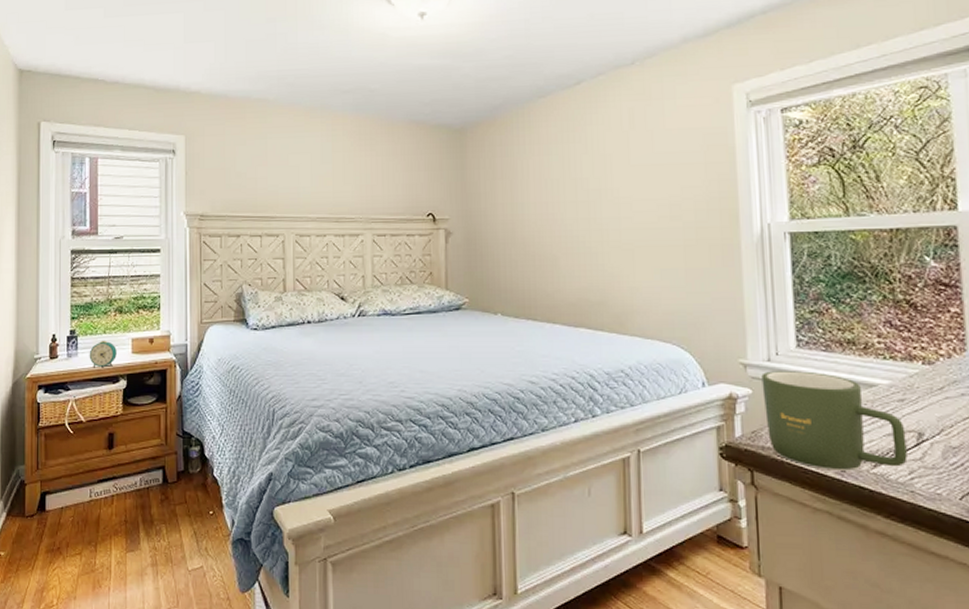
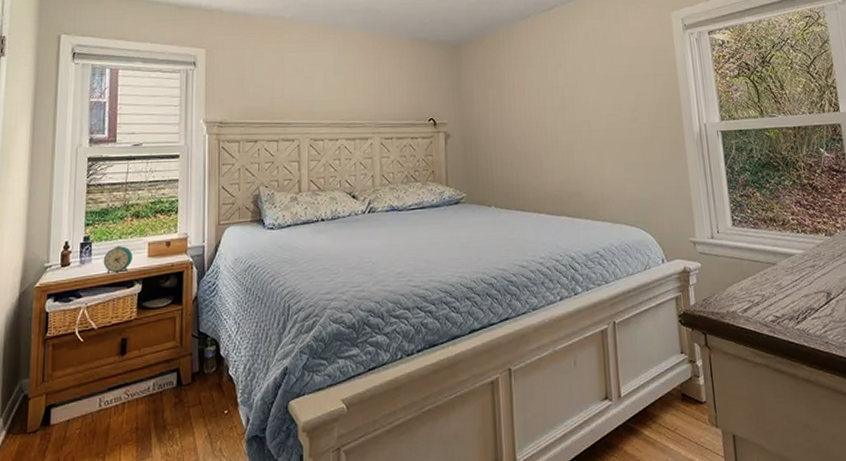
mug: present [761,371,908,472] -> none [707,245,821,330]

